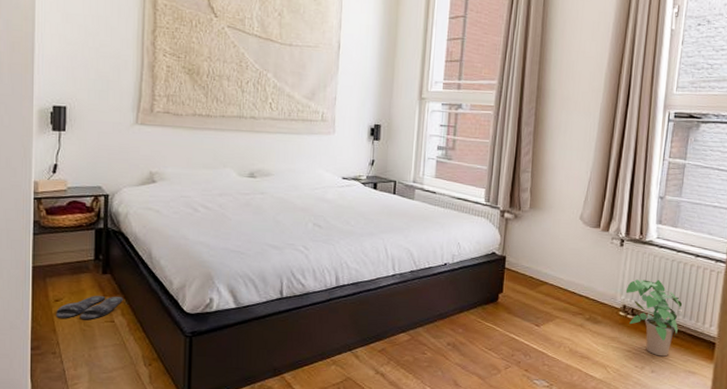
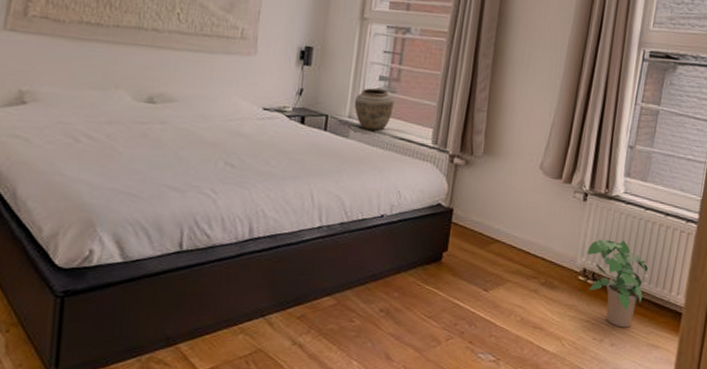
vase: none [417,157,451,192] -> present [354,88,395,131]

